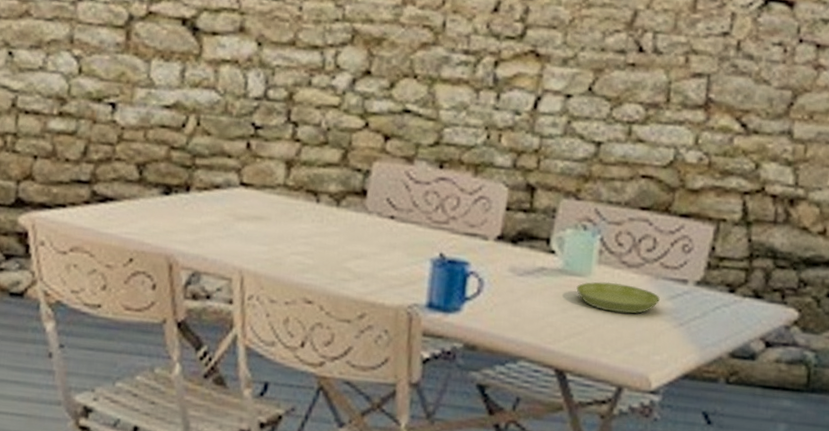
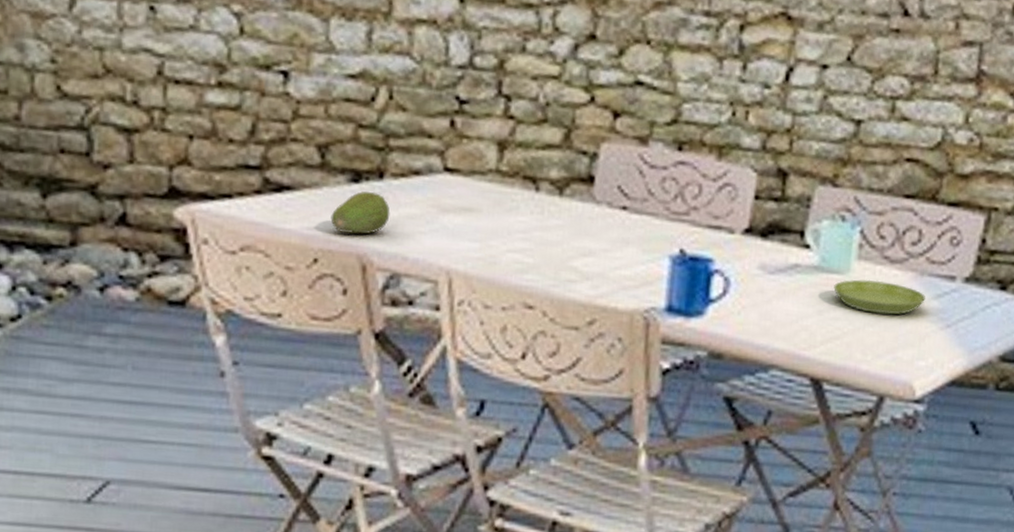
fruit: none [145,202,194,238] -> present [330,191,390,234]

